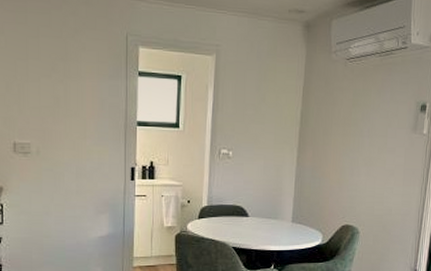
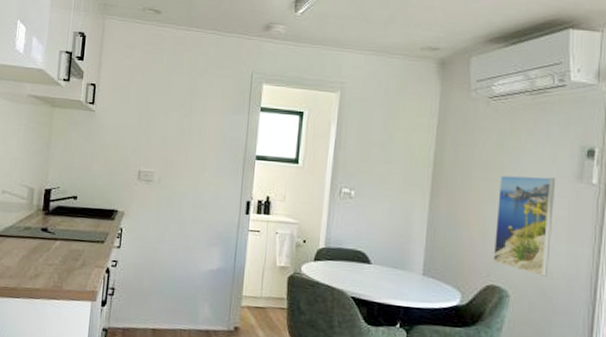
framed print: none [347,129,397,214] -> present [493,175,556,277]

